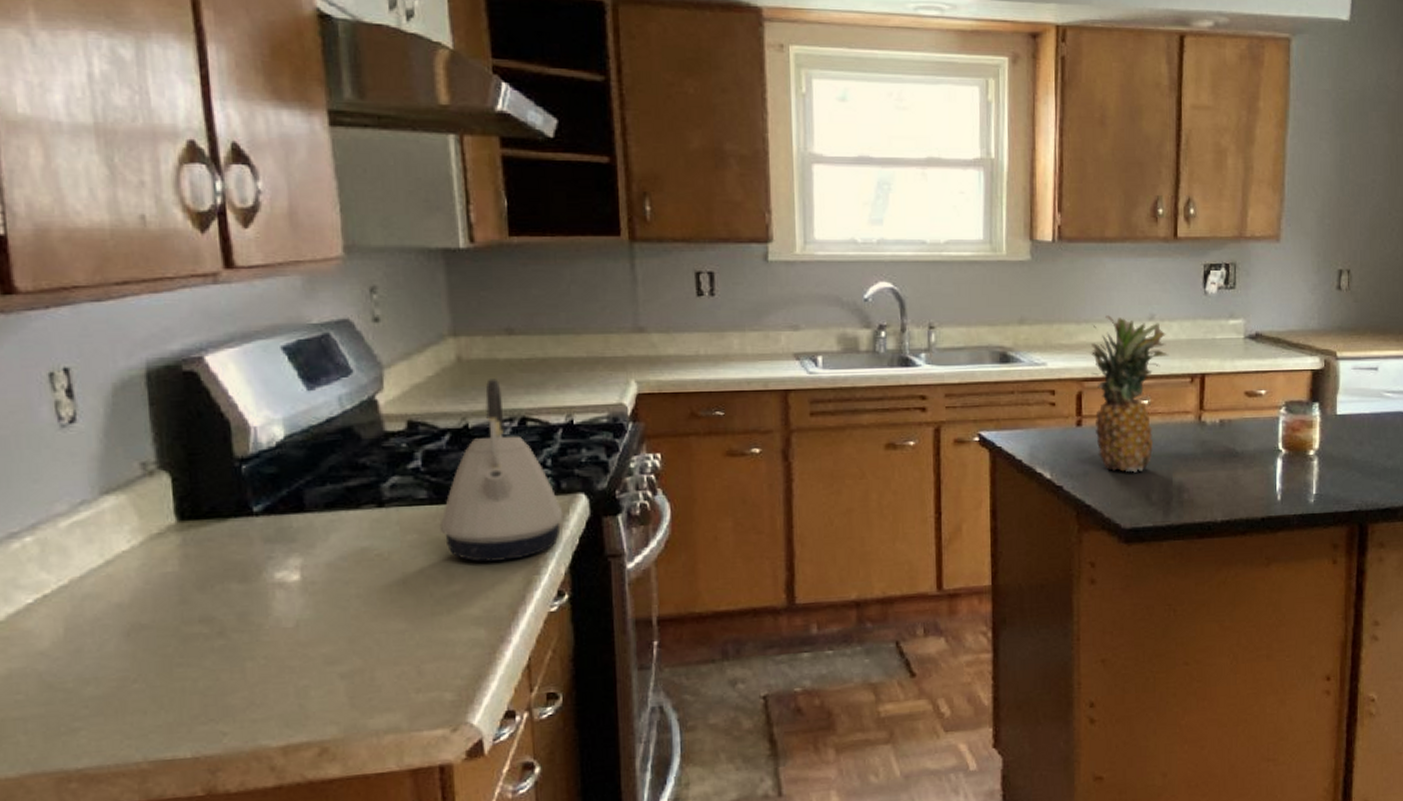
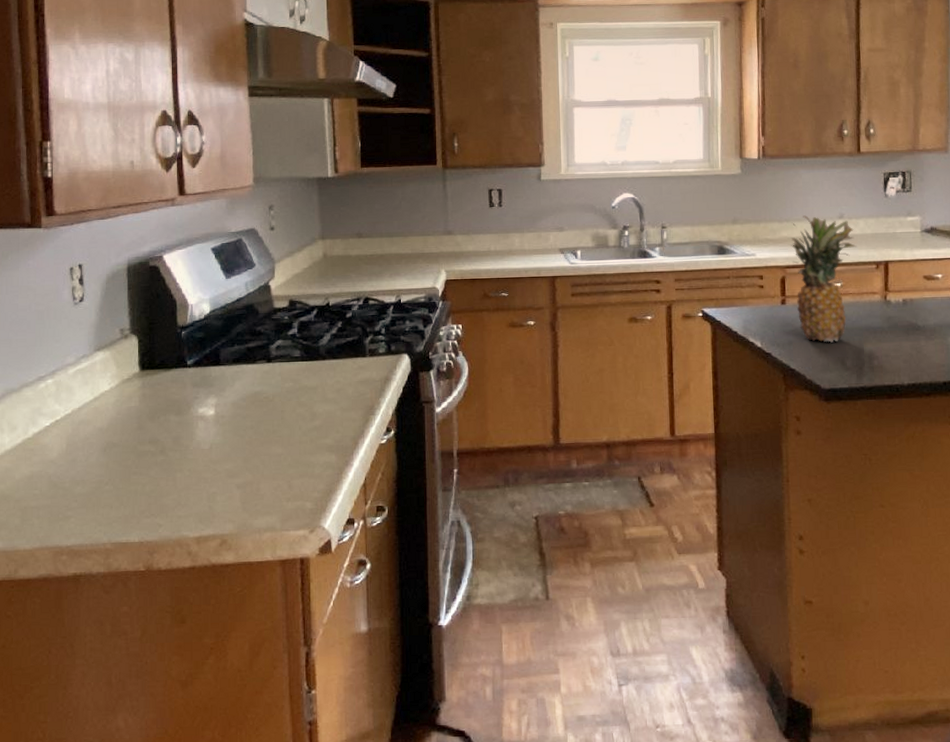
kettle: present [439,379,564,562] -> none [307,269,392,404]

